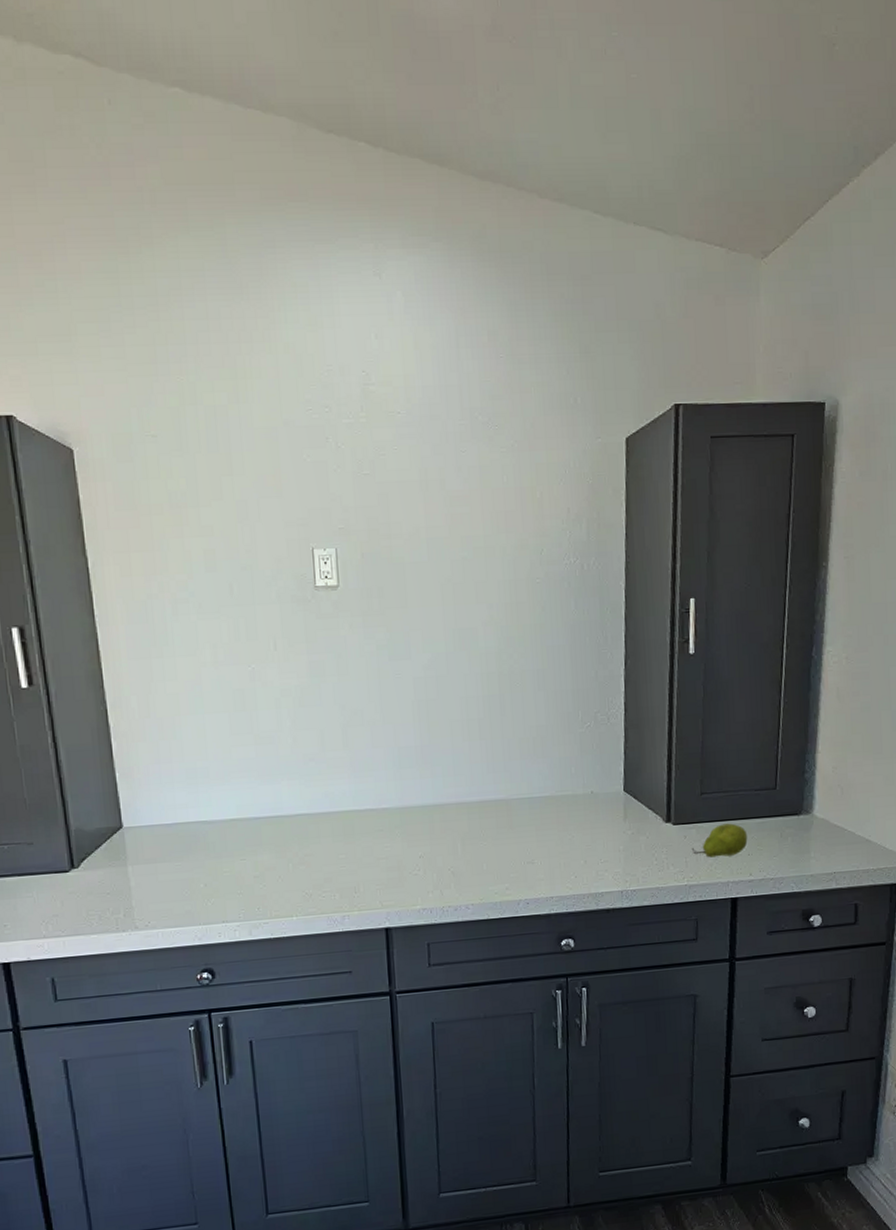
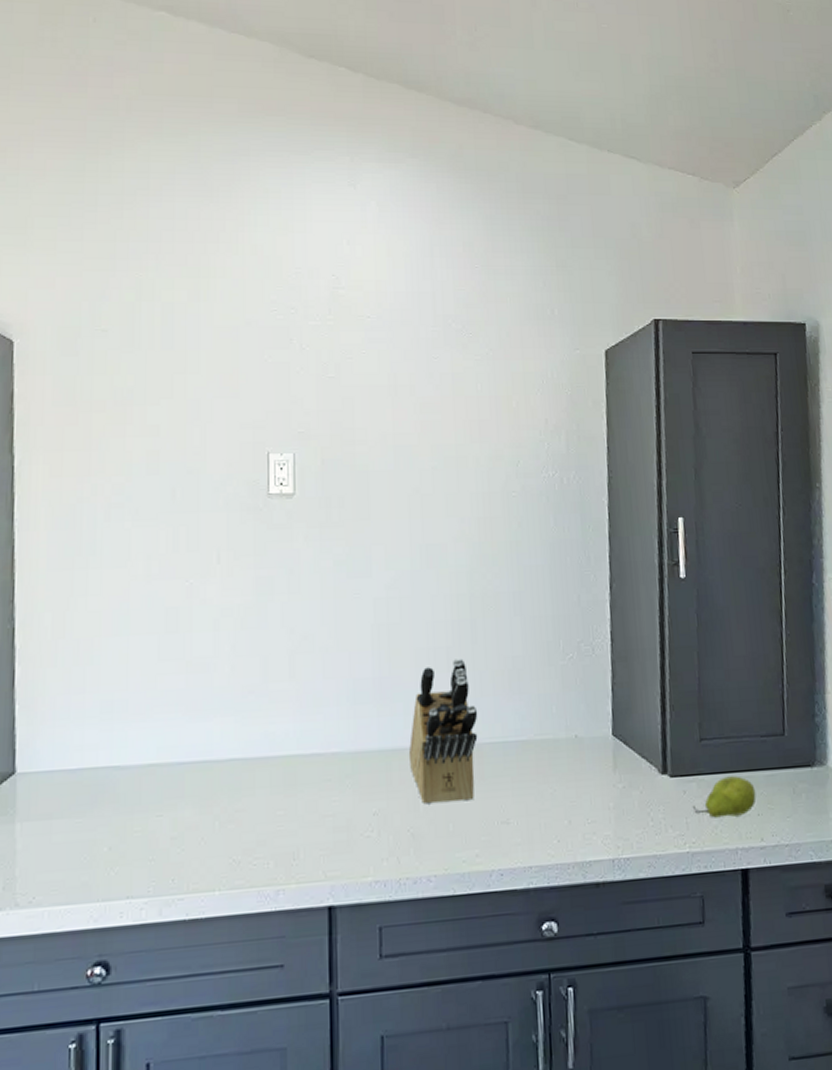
knife block: none [447,728,507,849] -> present [408,659,478,805]

